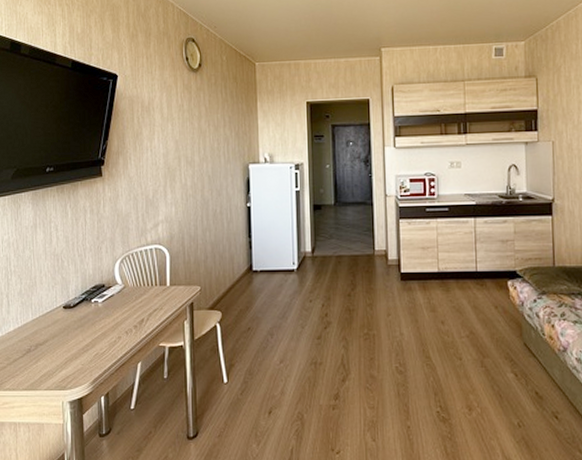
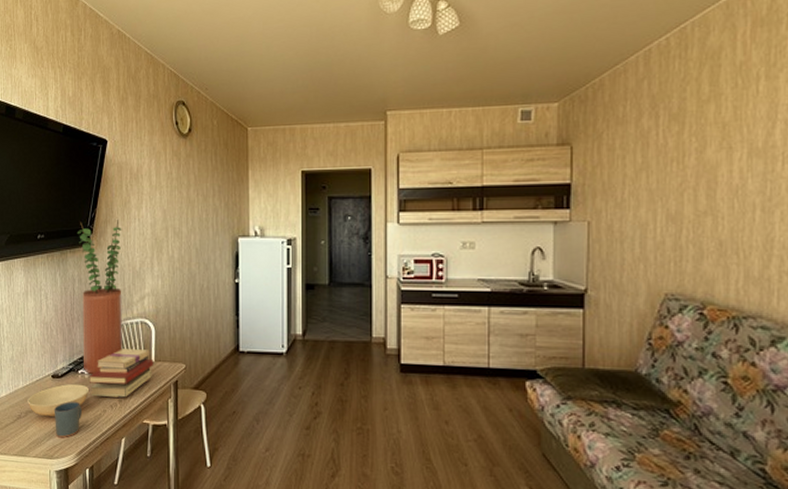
bowl: none [38,313,104,348] -> present [28,383,90,418]
mug: none [66,331,95,368] -> present [54,402,81,438]
vase: none [87,150,137,303] -> present [77,219,122,375]
books: none [102,275,169,324] -> present [89,349,153,399]

